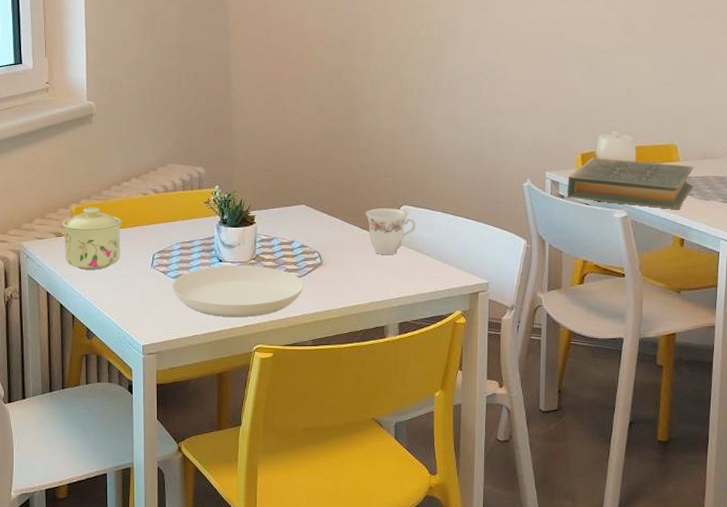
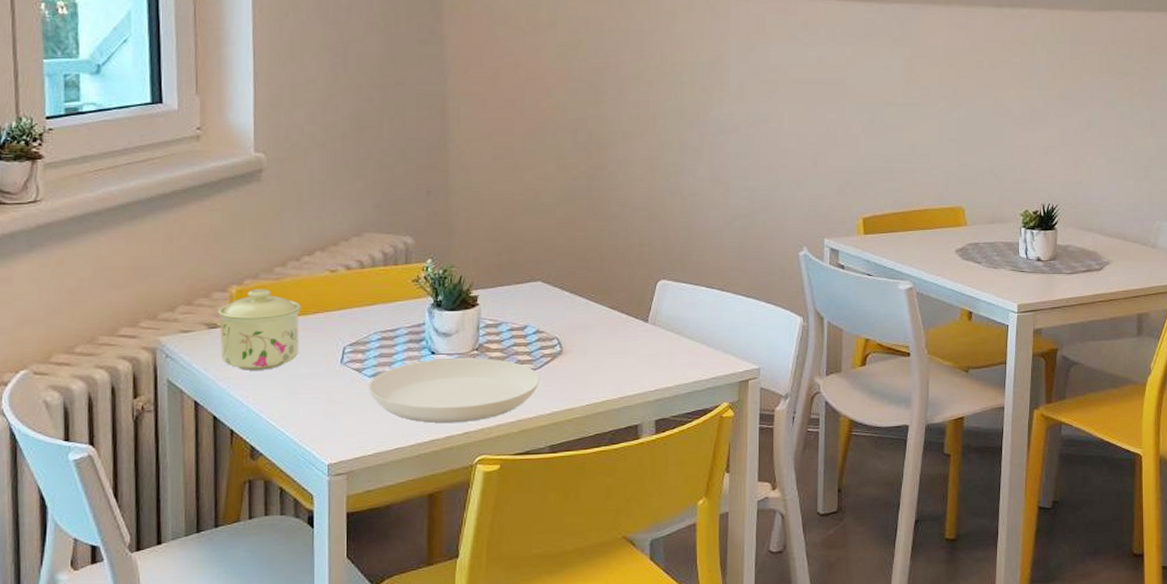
teacup: present [365,208,416,255] -> none [615,284,676,340]
hardback book: present [567,158,695,210] -> none [847,222,983,280]
sugar bowl: present [594,131,637,162] -> none [877,192,922,227]

